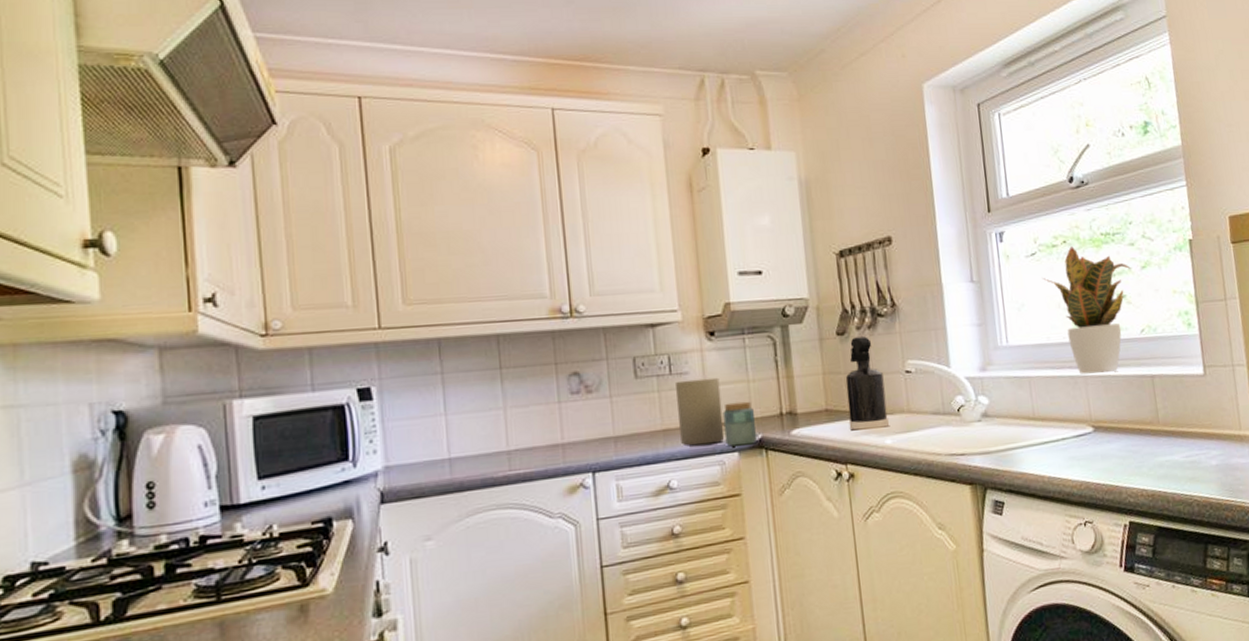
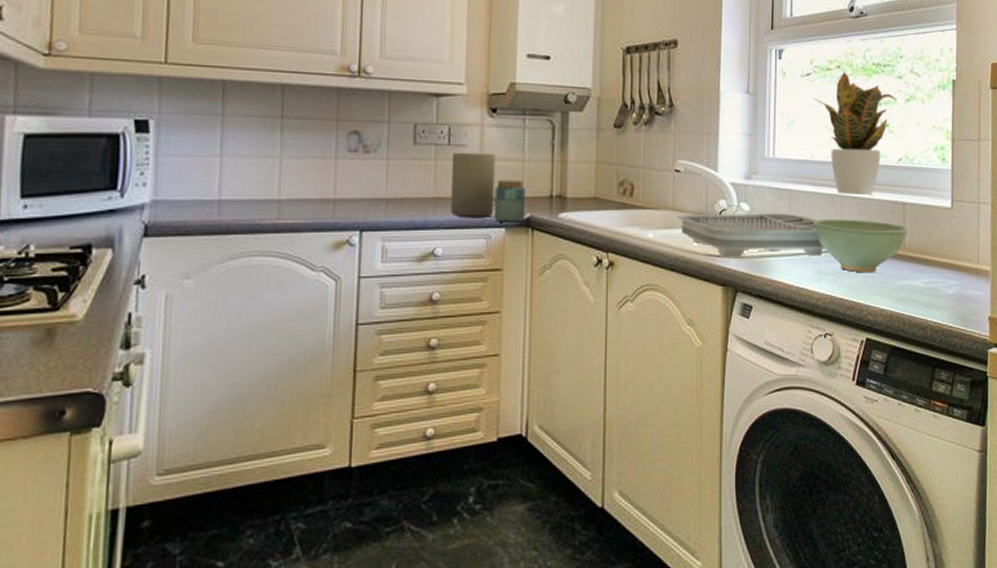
spray bottle: present [845,336,889,431] -> none [615,132,653,223]
dish rack: none [913,402,1075,454] -> present [676,213,826,257]
bowl: none [1057,398,1161,454] -> present [813,218,909,272]

